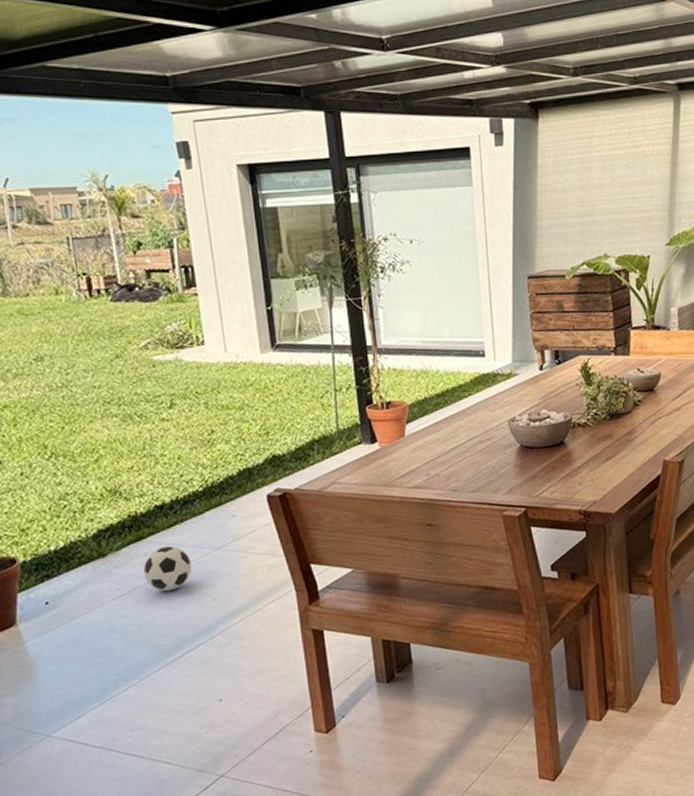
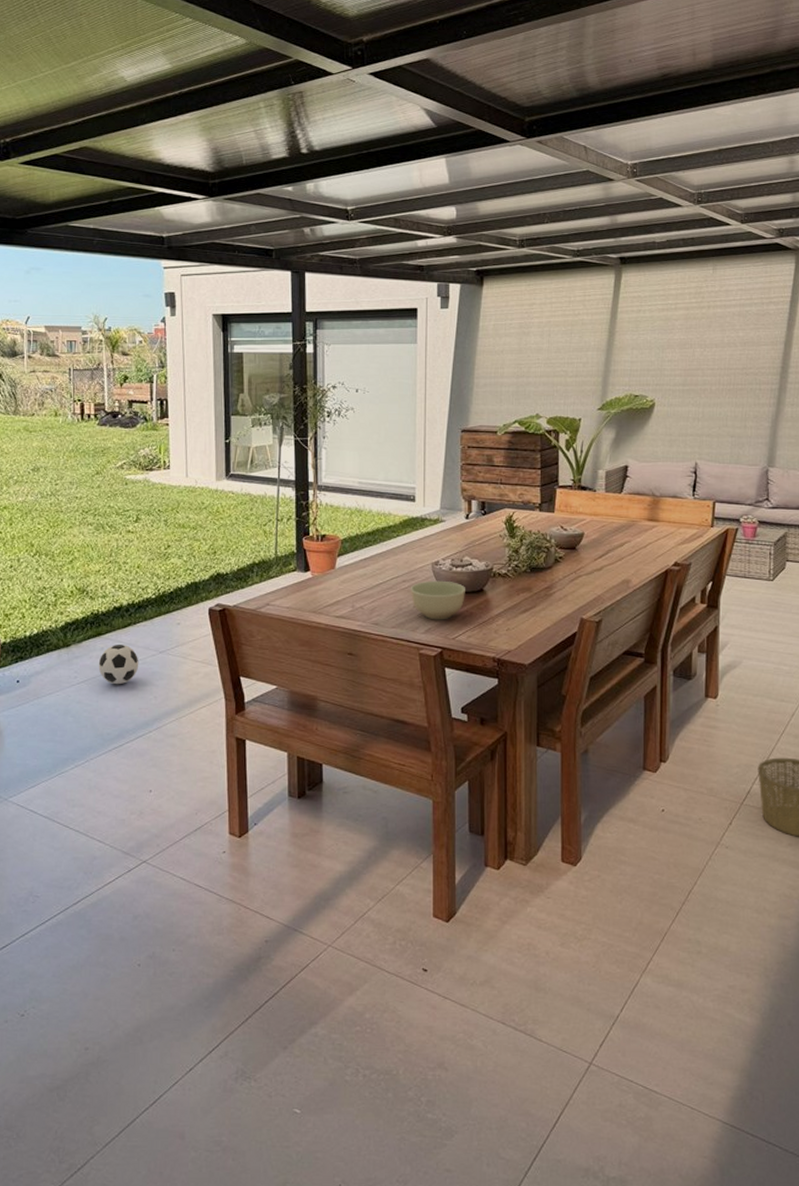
bowl: none [487,437,546,479] -> present [410,580,465,620]

